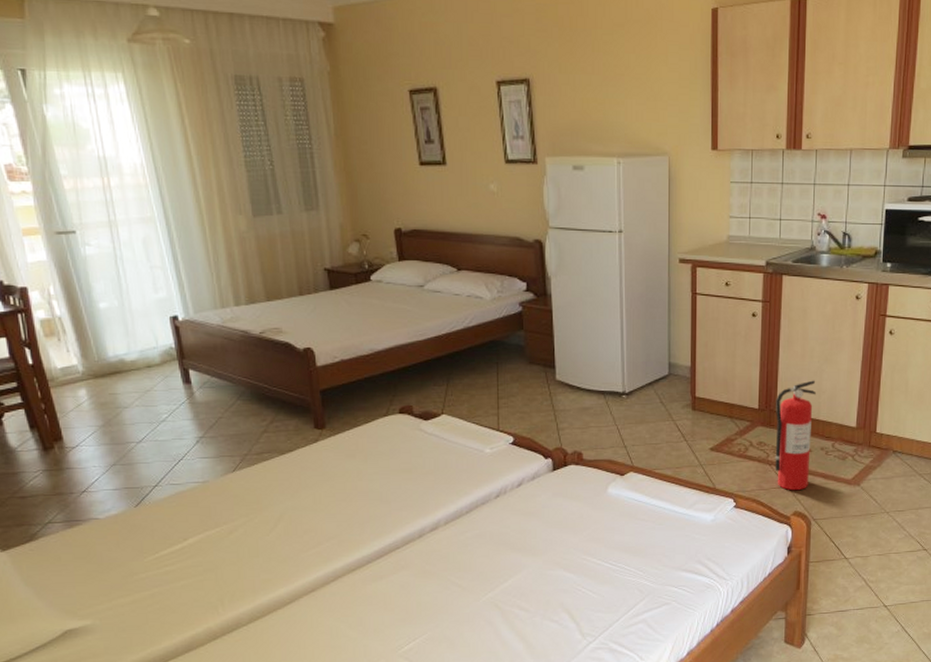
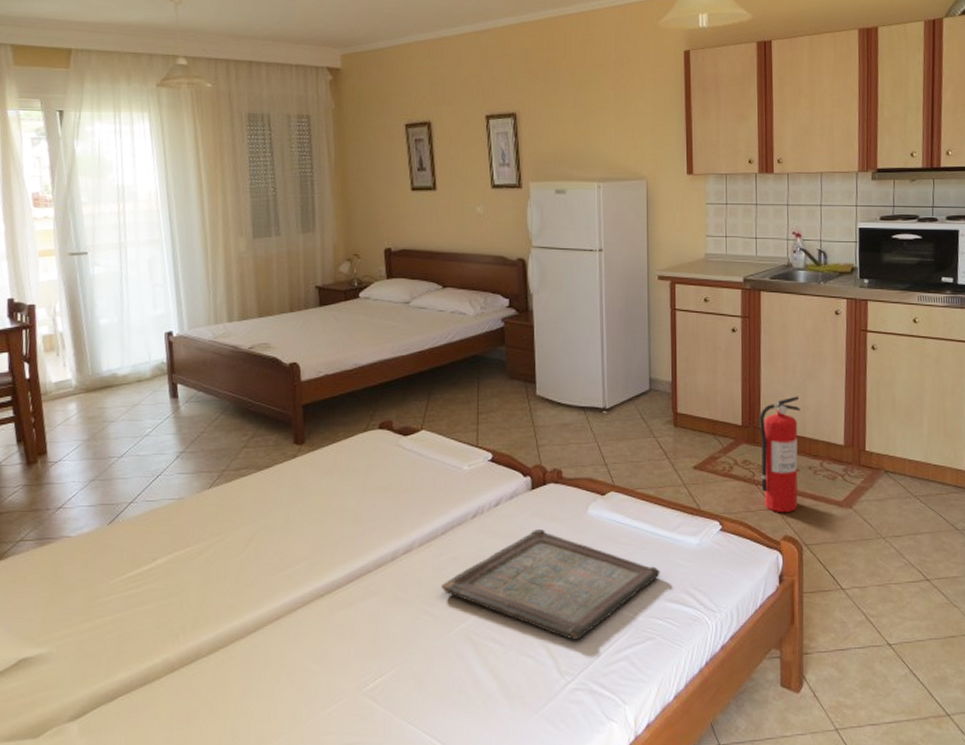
serving tray: none [467,508,677,606] -> present [440,529,661,640]

